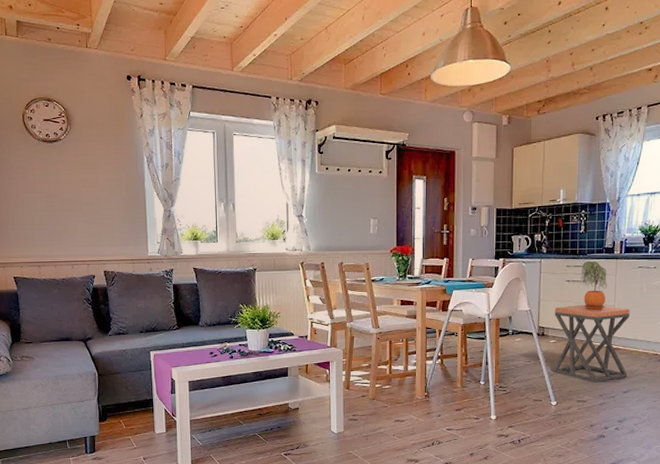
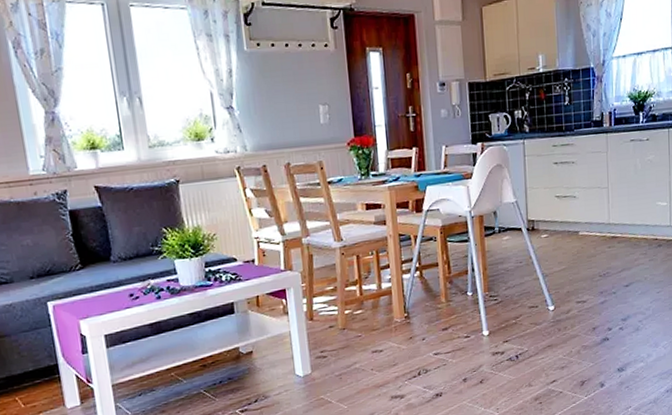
stool: present [553,305,630,383] -> none [543,189,628,279]
potted plant: present [580,261,607,310] -> none [568,137,598,195]

